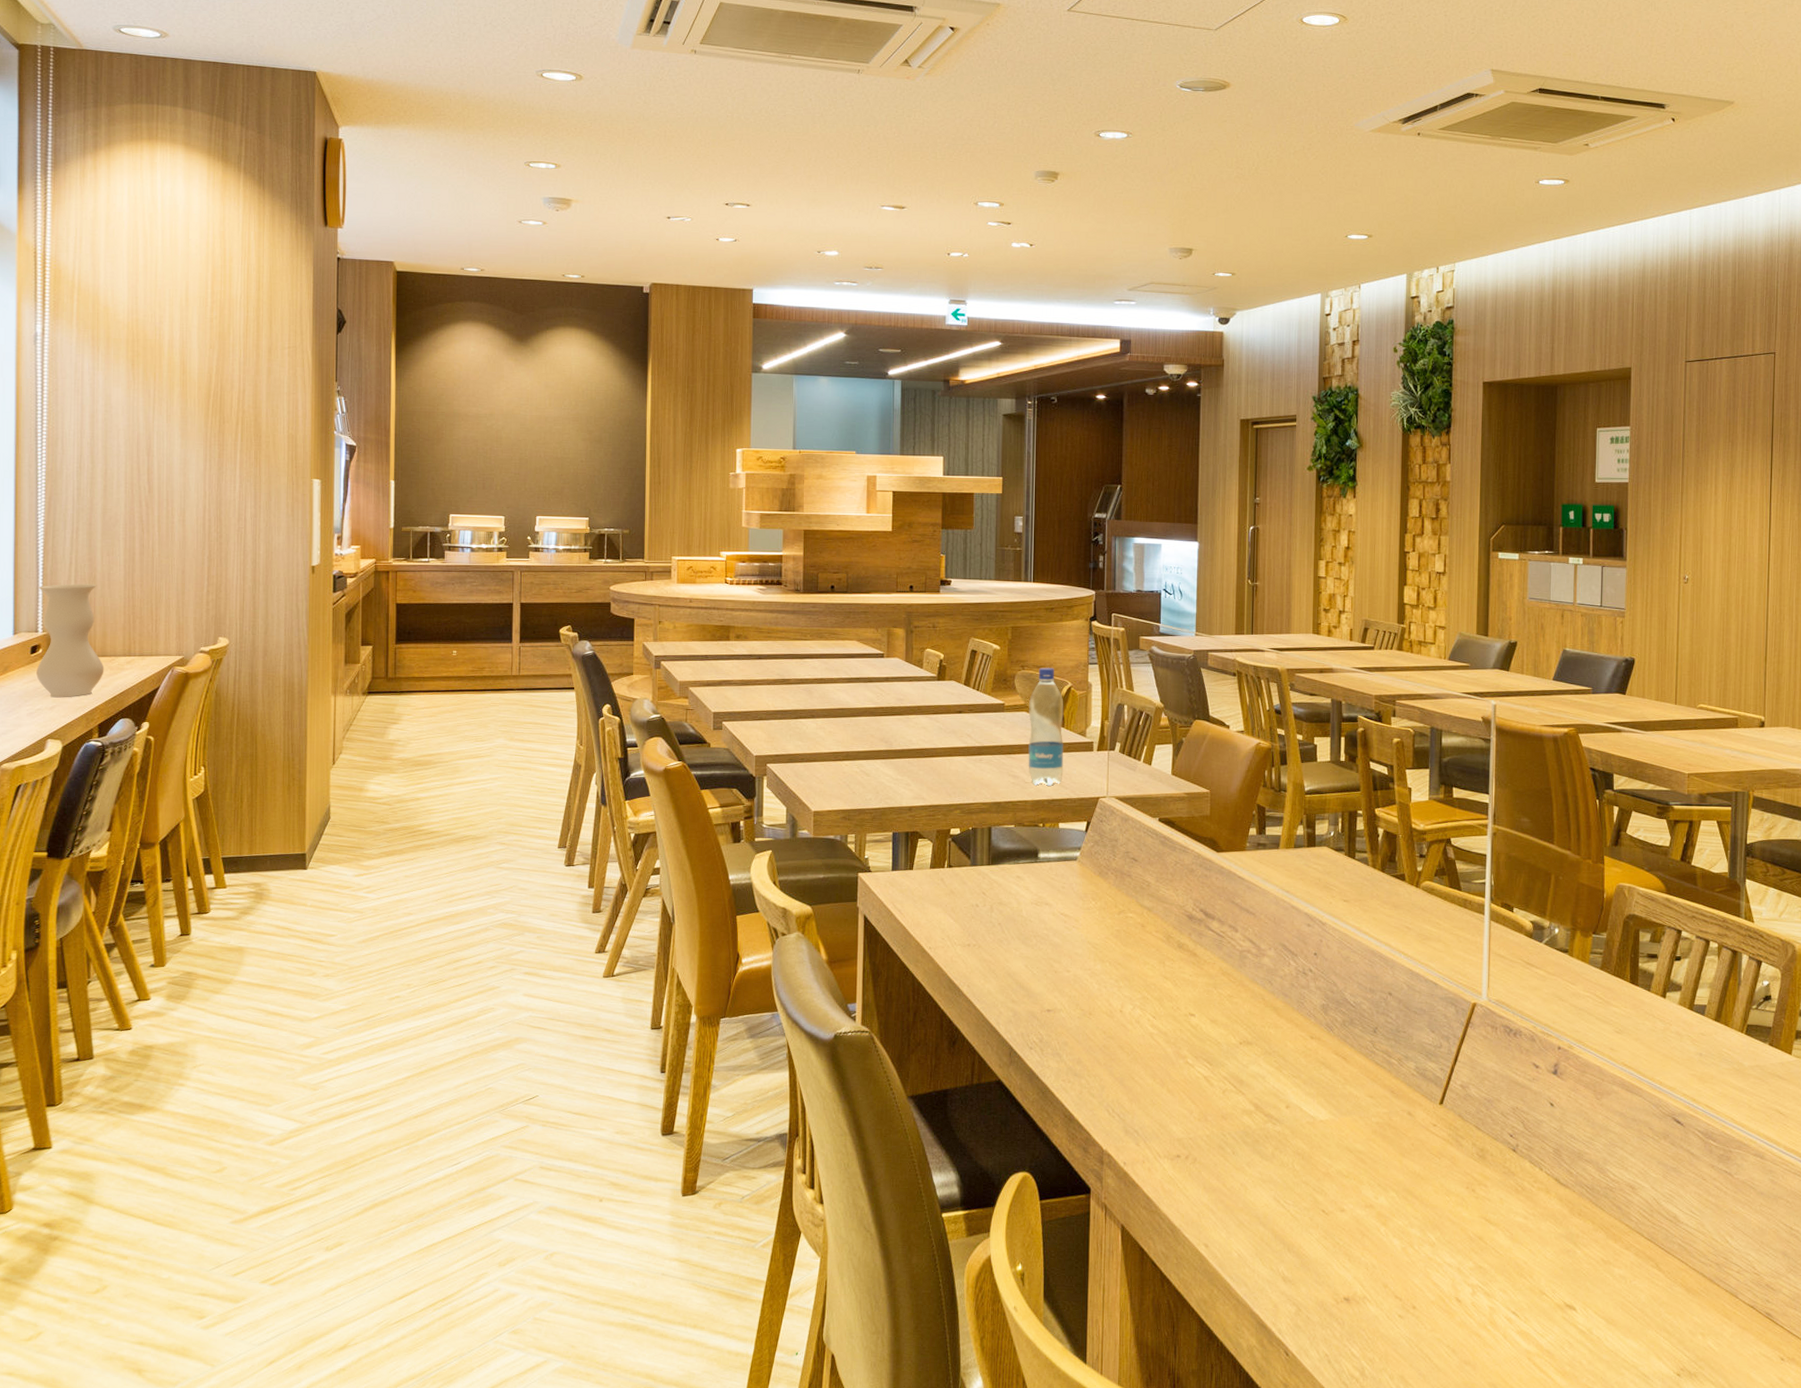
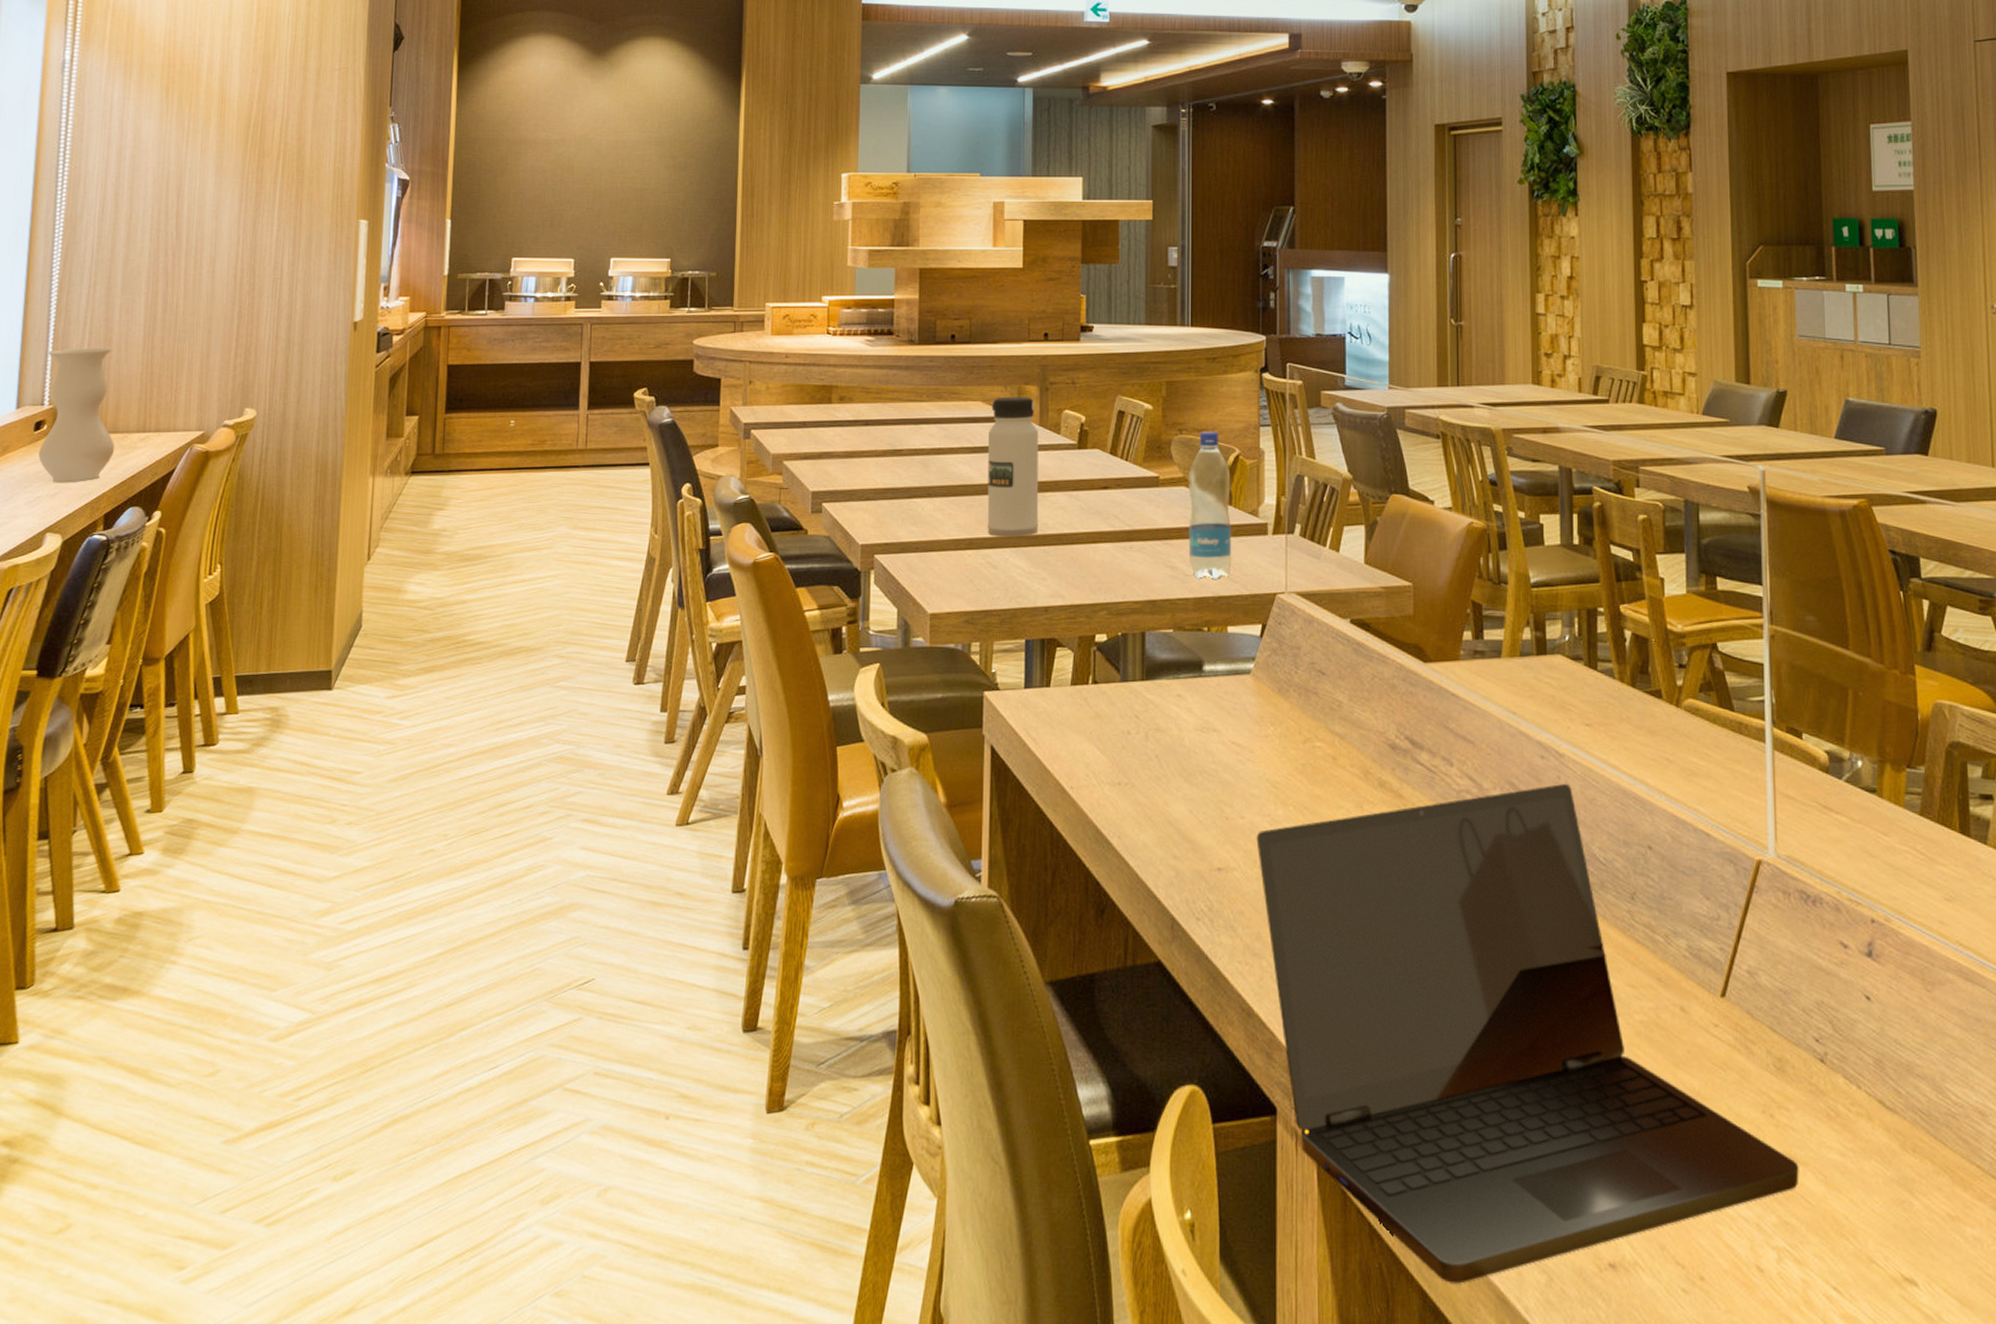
water bottle: none [861,637,905,751] -> present [987,396,1039,537]
laptop: none [1079,945,1492,1314] -> present [1256,783,1799,1284]

